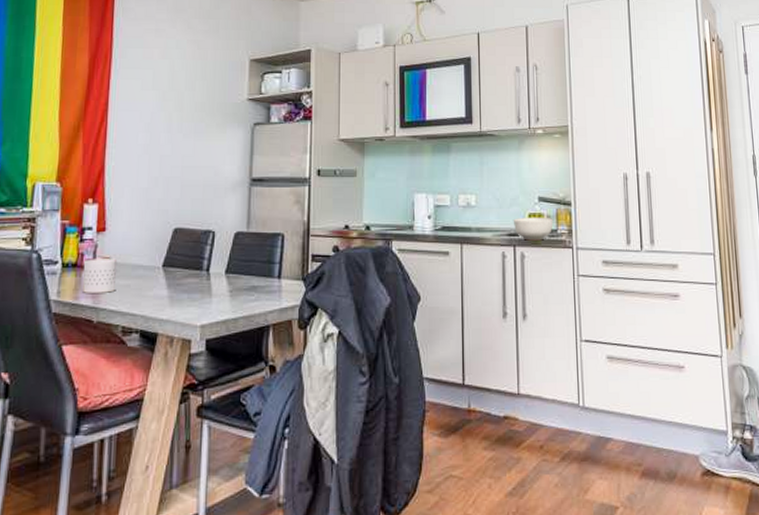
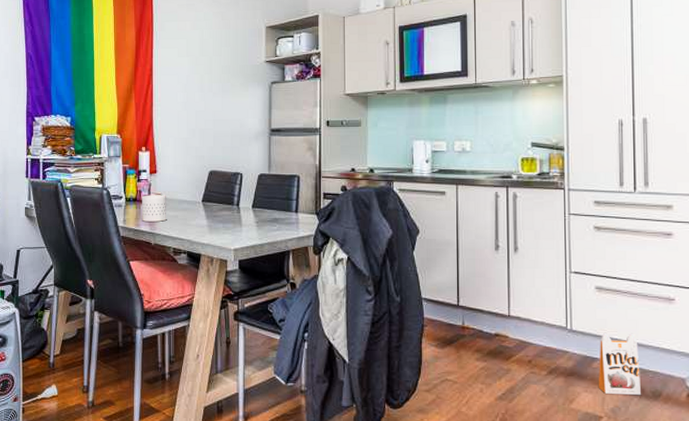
bowl: present [513,217,553,241] -> none [506,161,546,182]
shopping bag: none [613,407,656,479] -> present [599,332,641,395]

